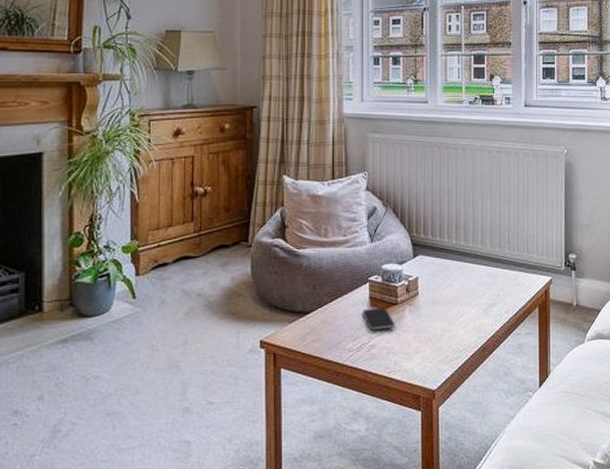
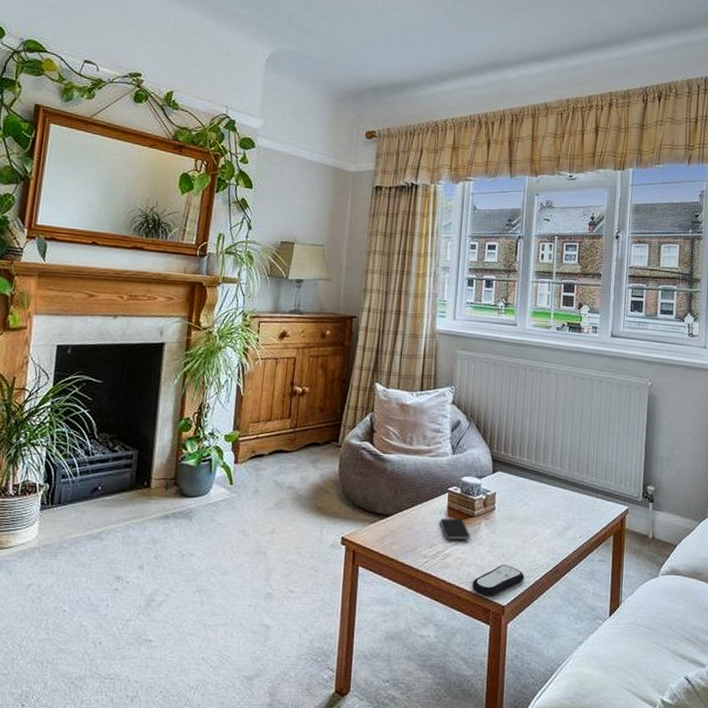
remote control: none [400,349,453,383] -> present [472,564,524,596]

